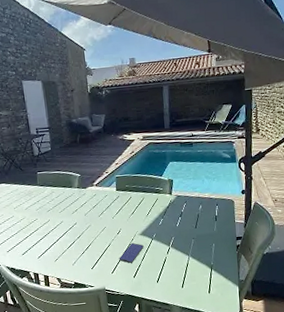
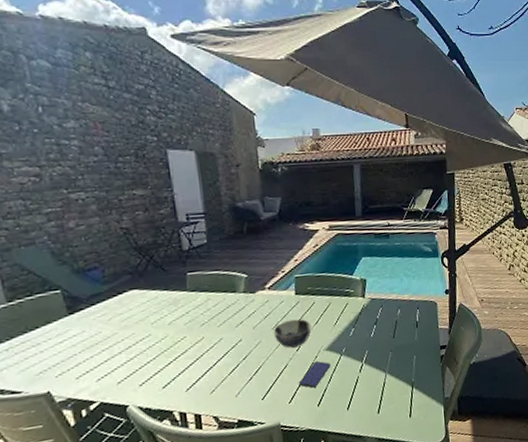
bowl: none [99,209,129,232] -> present [273,319,312,349]

